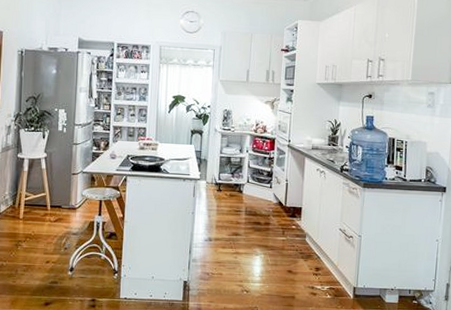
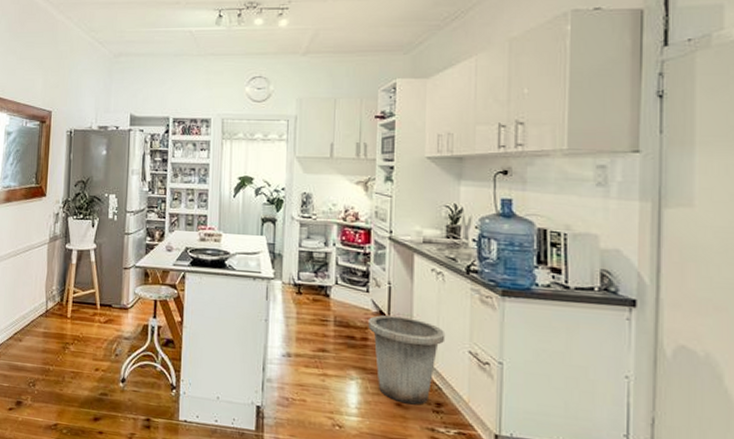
trash can: none [270,205,325,271] -> present [369,315,446,405]

